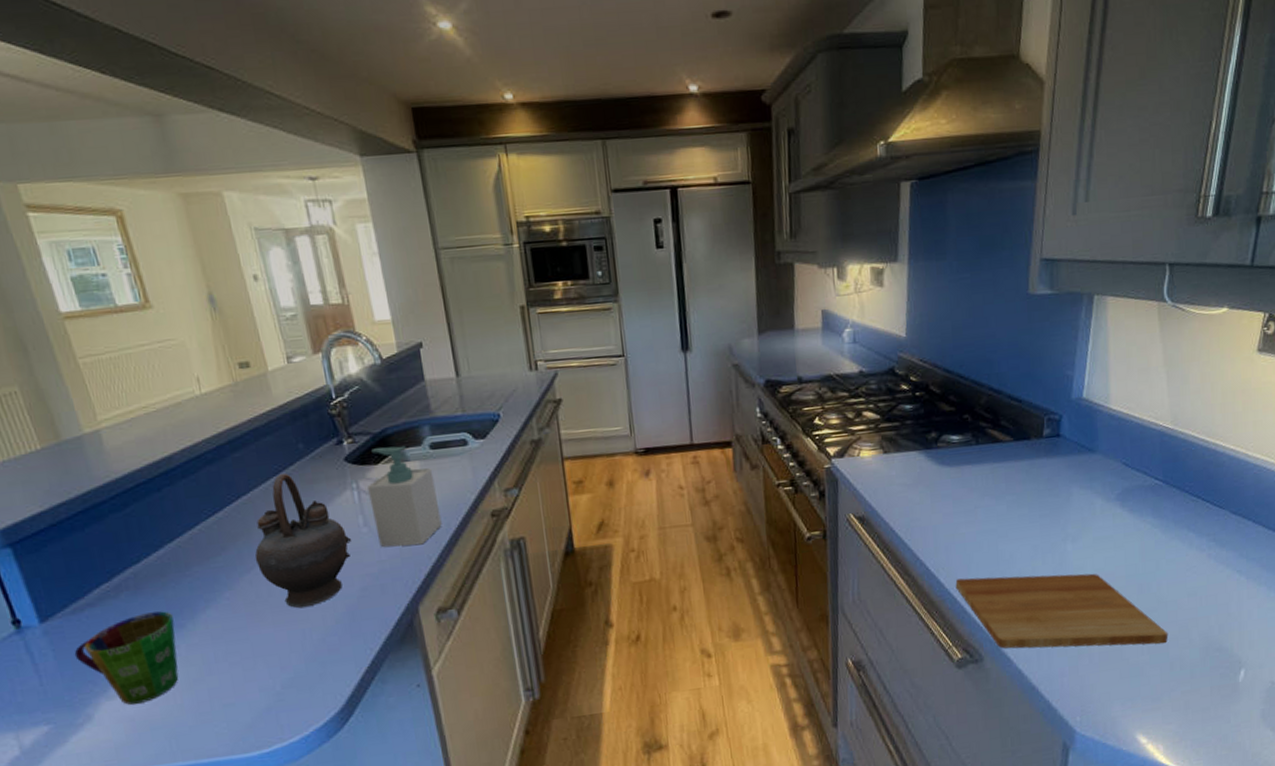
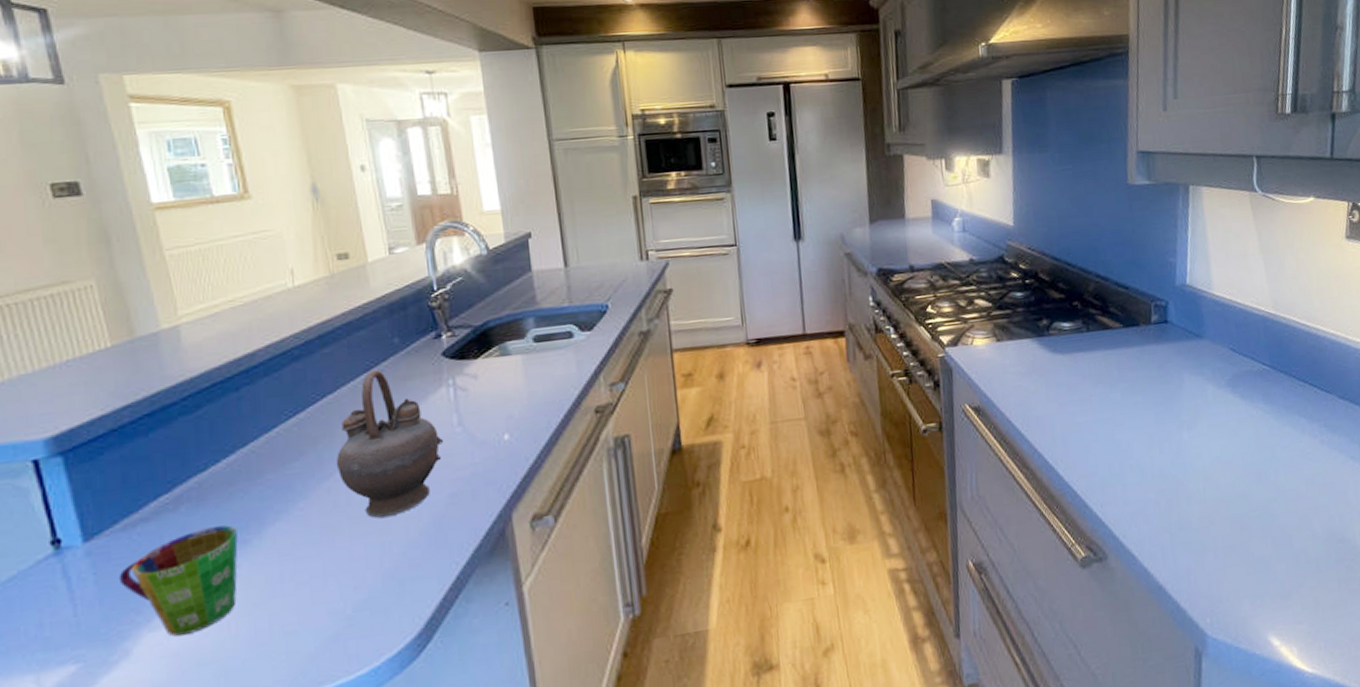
soap bottle: present [367,445,442,547] -> none [465,338,542,448]
cutting board: present [955,573,1169,649] -> none [1074,462,1291,545]

